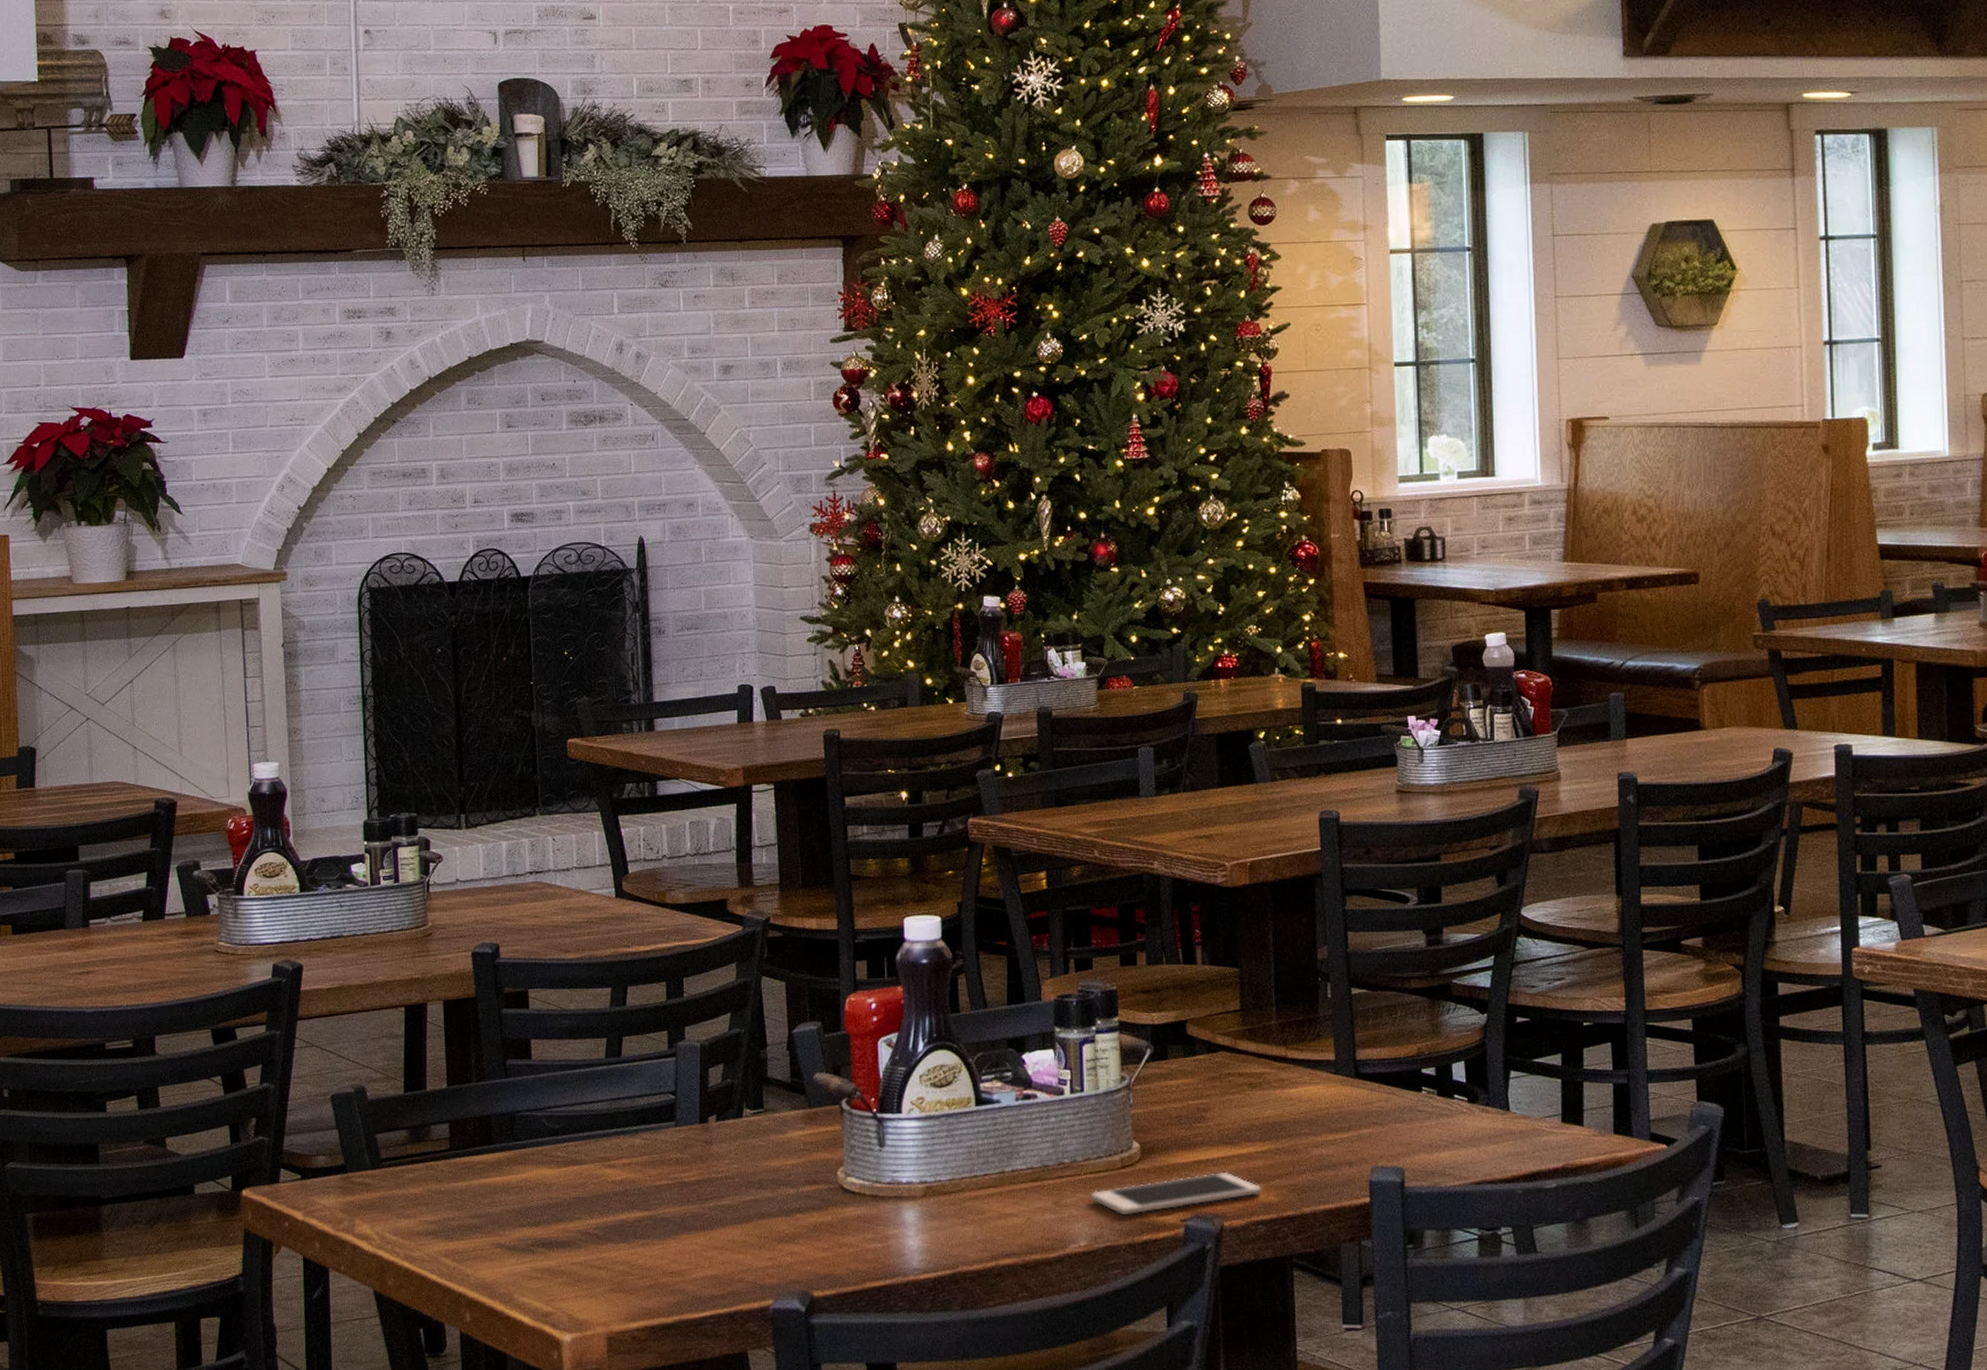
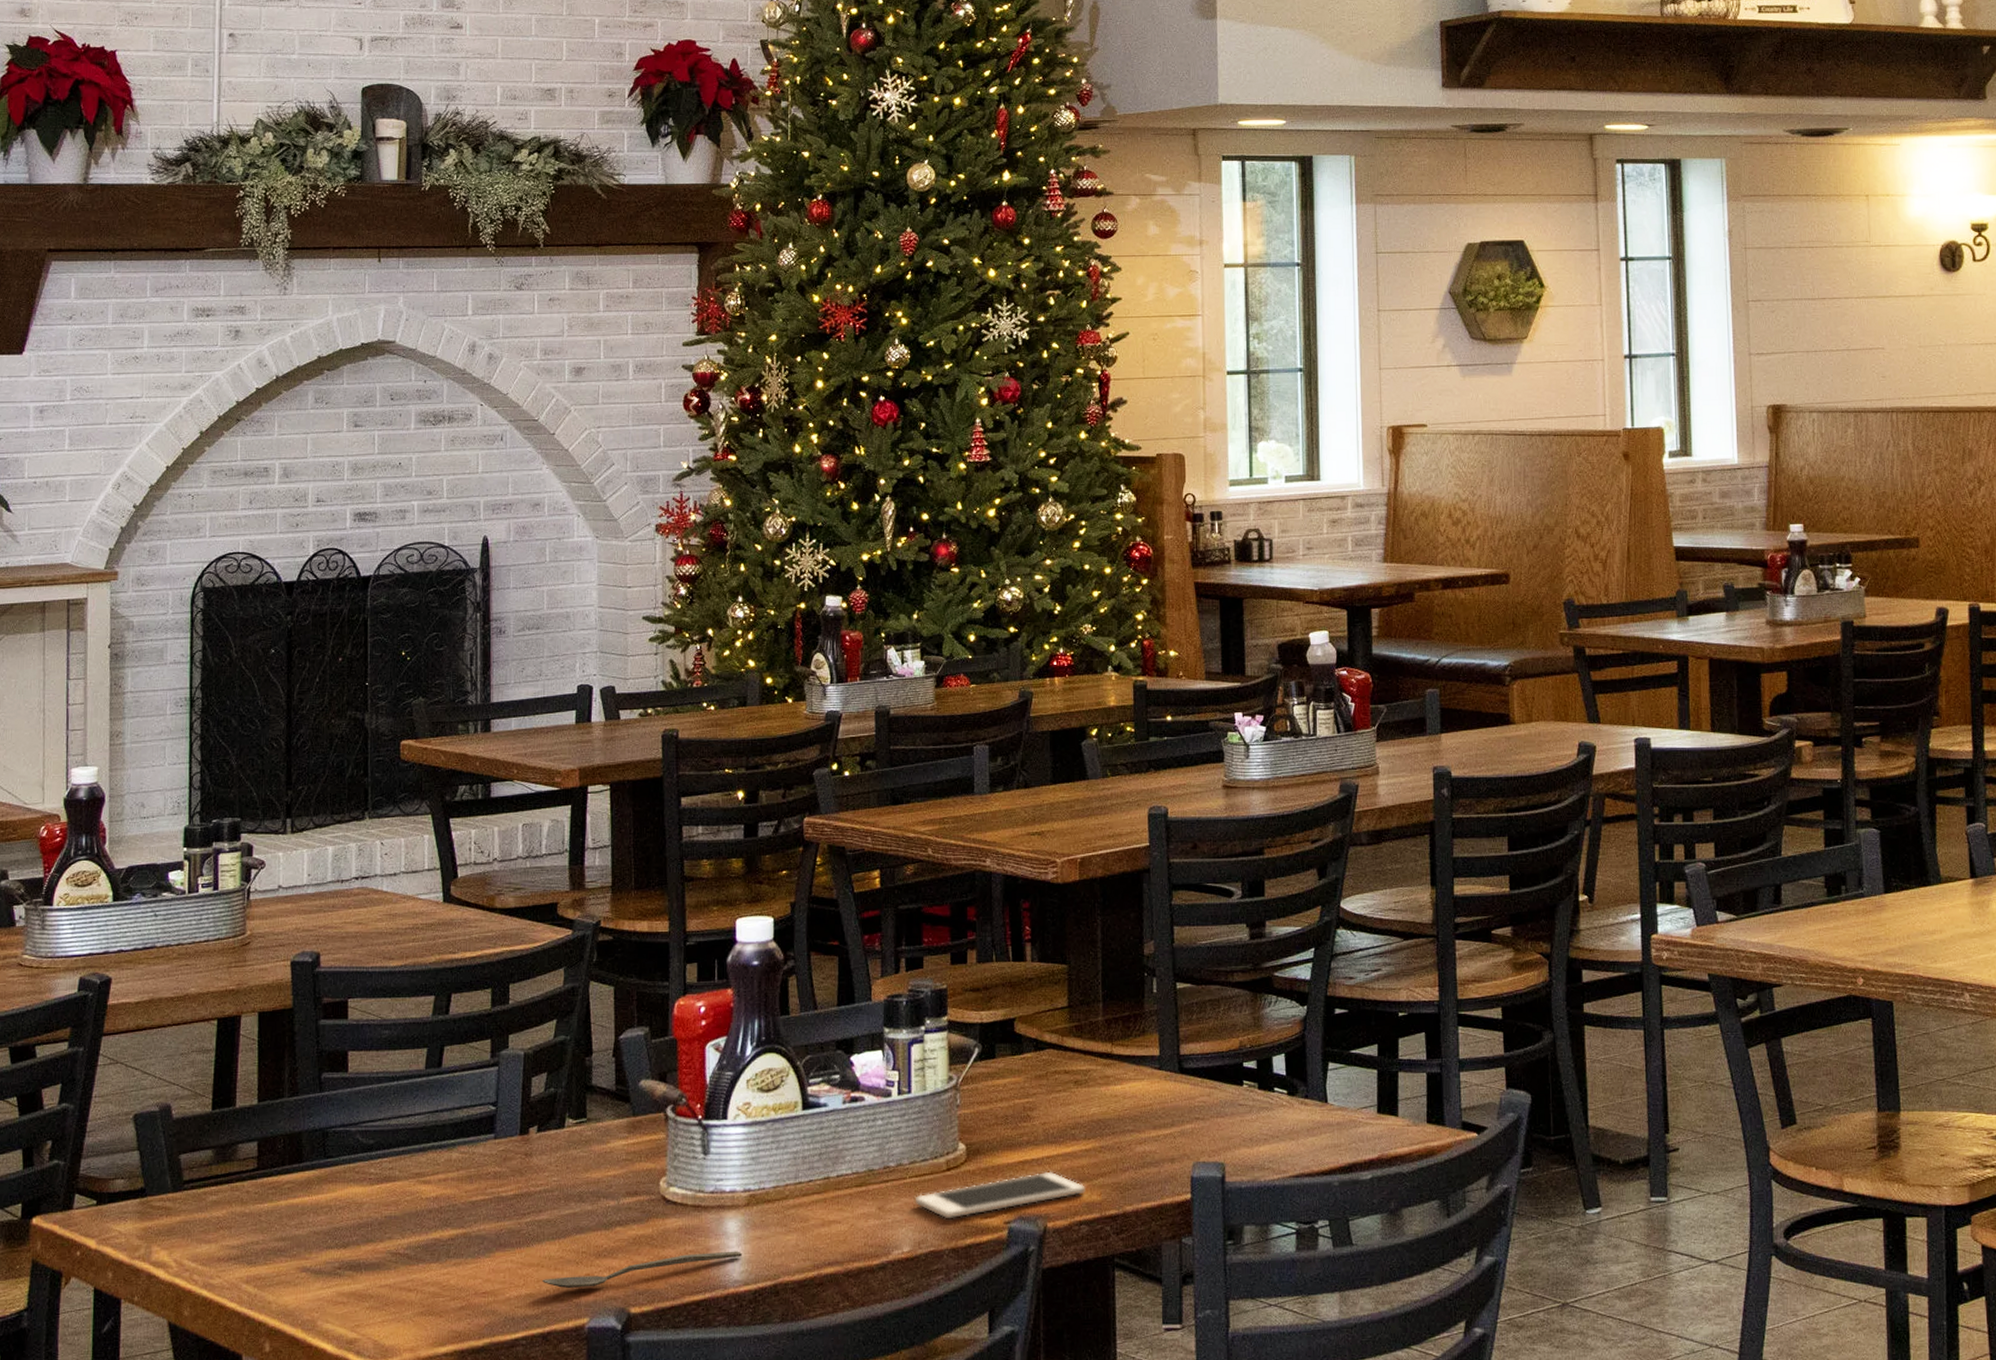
spoon: none [727,1240,920,1272] -> present [542,1251,742,1289]

